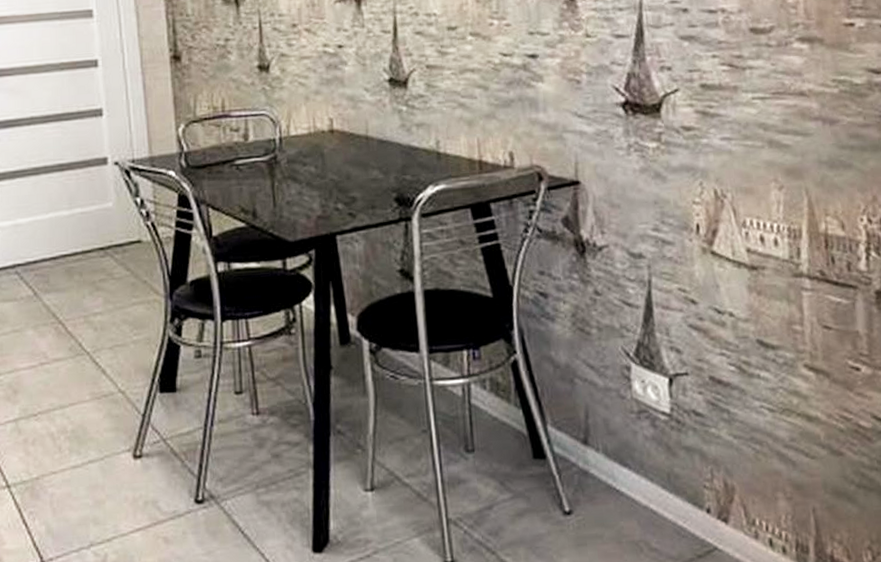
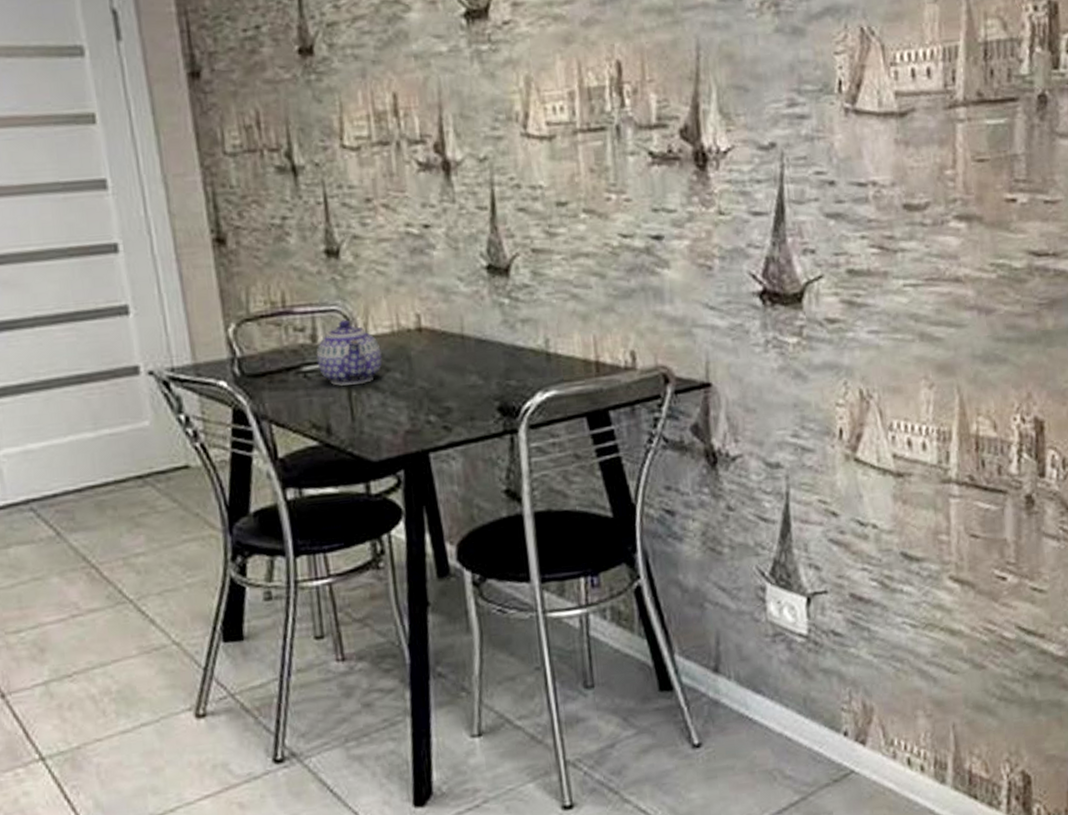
teapot: none [247,122,300,177] -> present [316,319,382,386]

